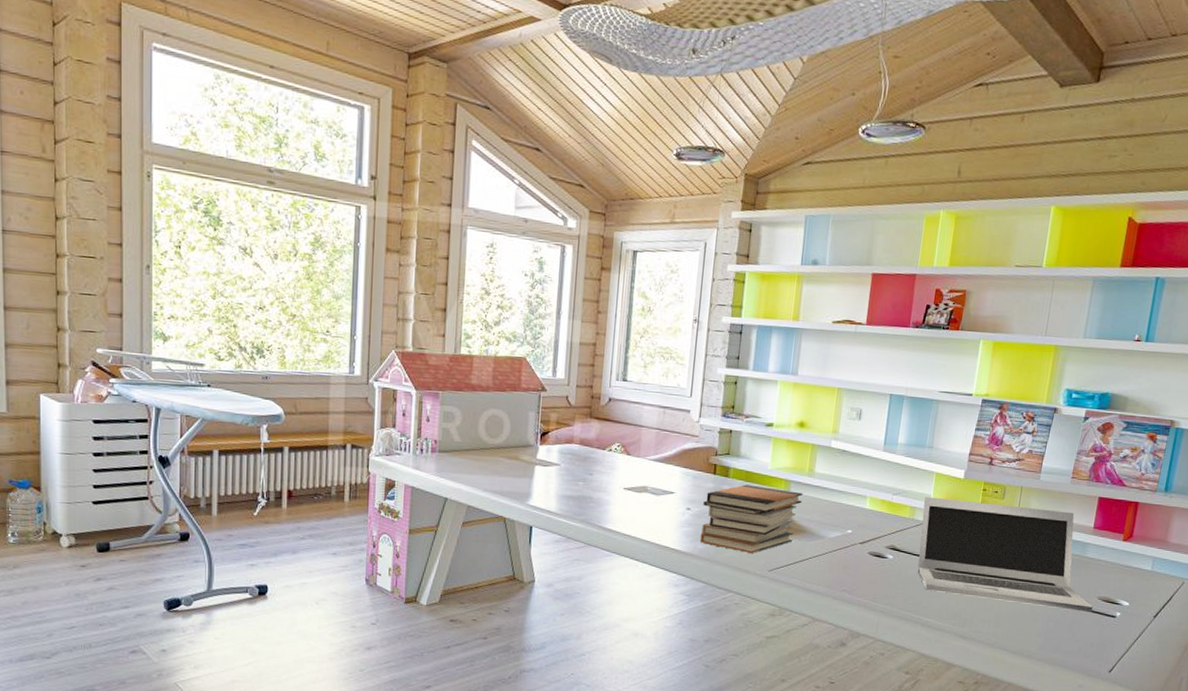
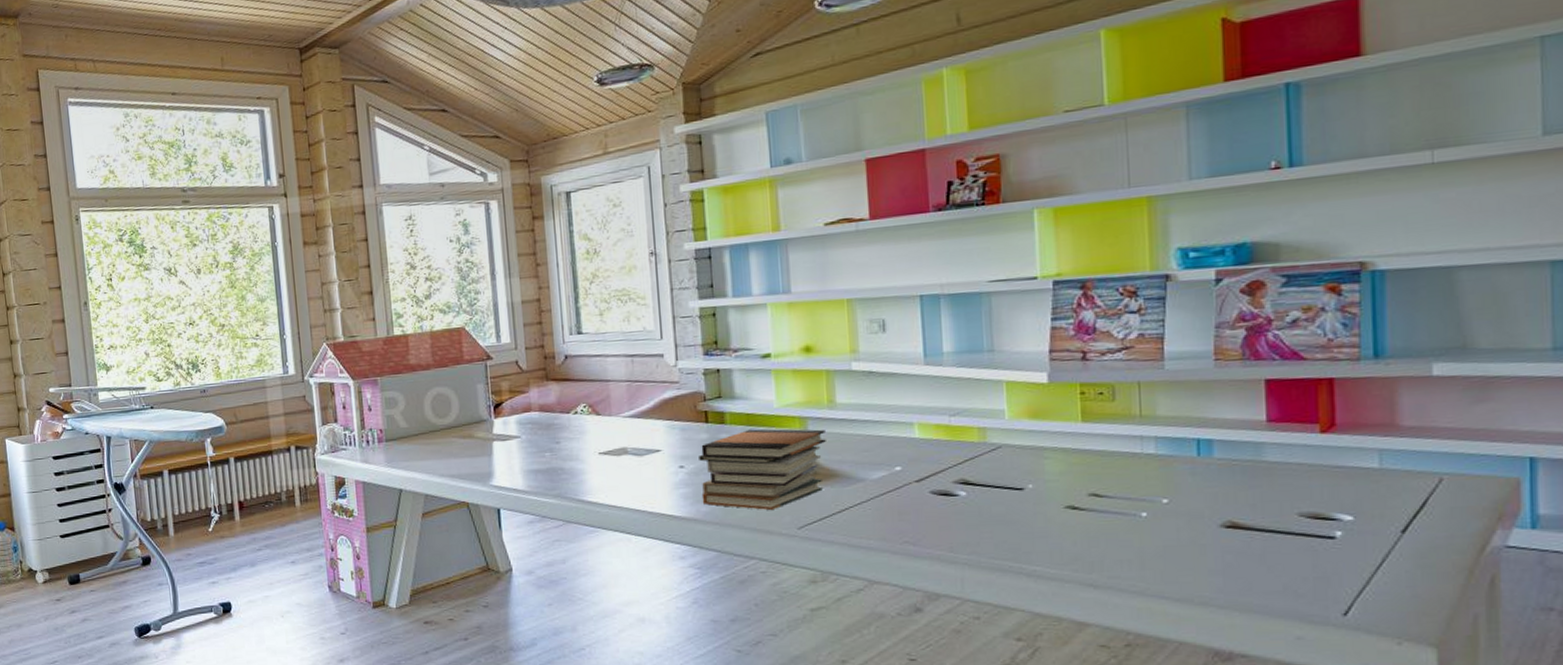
laptop: present [917,496,1093,612] -> none [996,404,1294,536]

